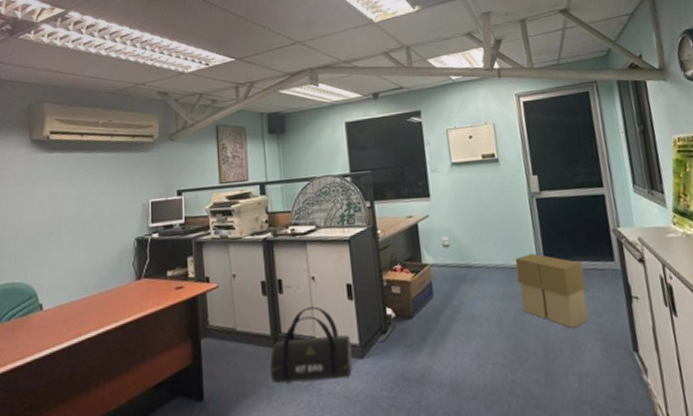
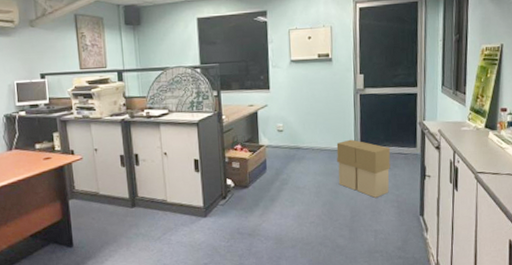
duffel bag: present [270,306,353,384] -> none [129,176,197,235]

